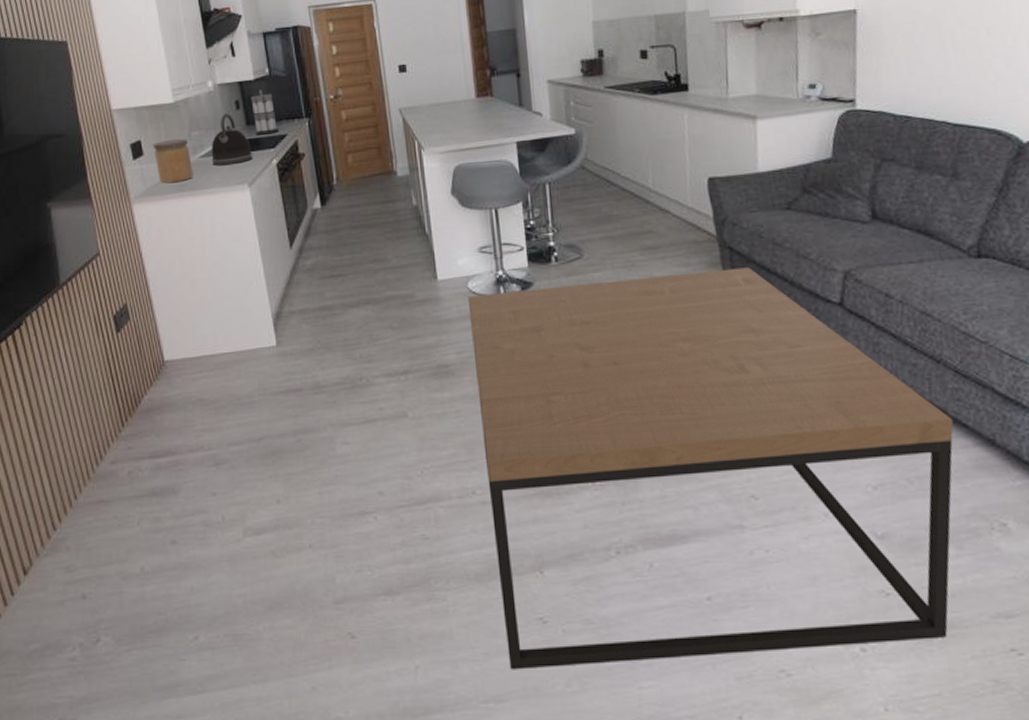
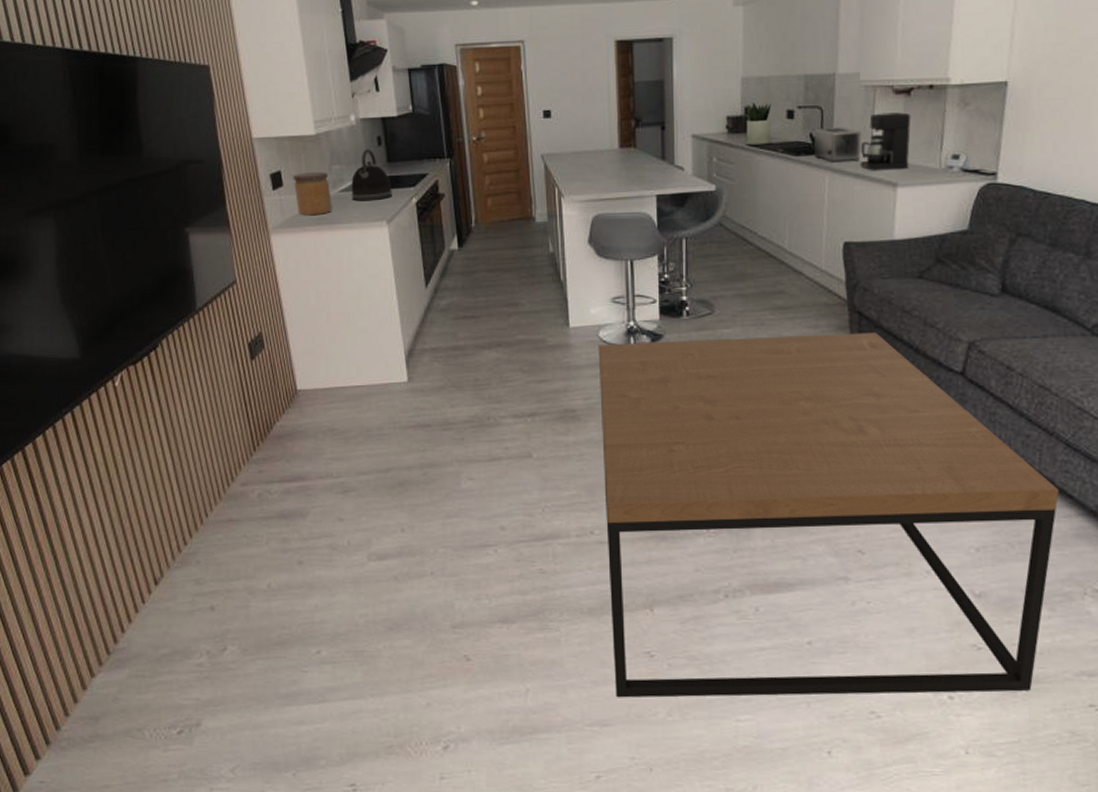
spice rack: present [251,89,278,135] -> none [393,127,419,173]
planter: none [600,44,630,88] -> present [745,102,774,146]
toaster: none [668,63,718,99] -> present [814,126,862,163]
coffee maker: none [716,45,767,106] -> present [860,112,911,171]

